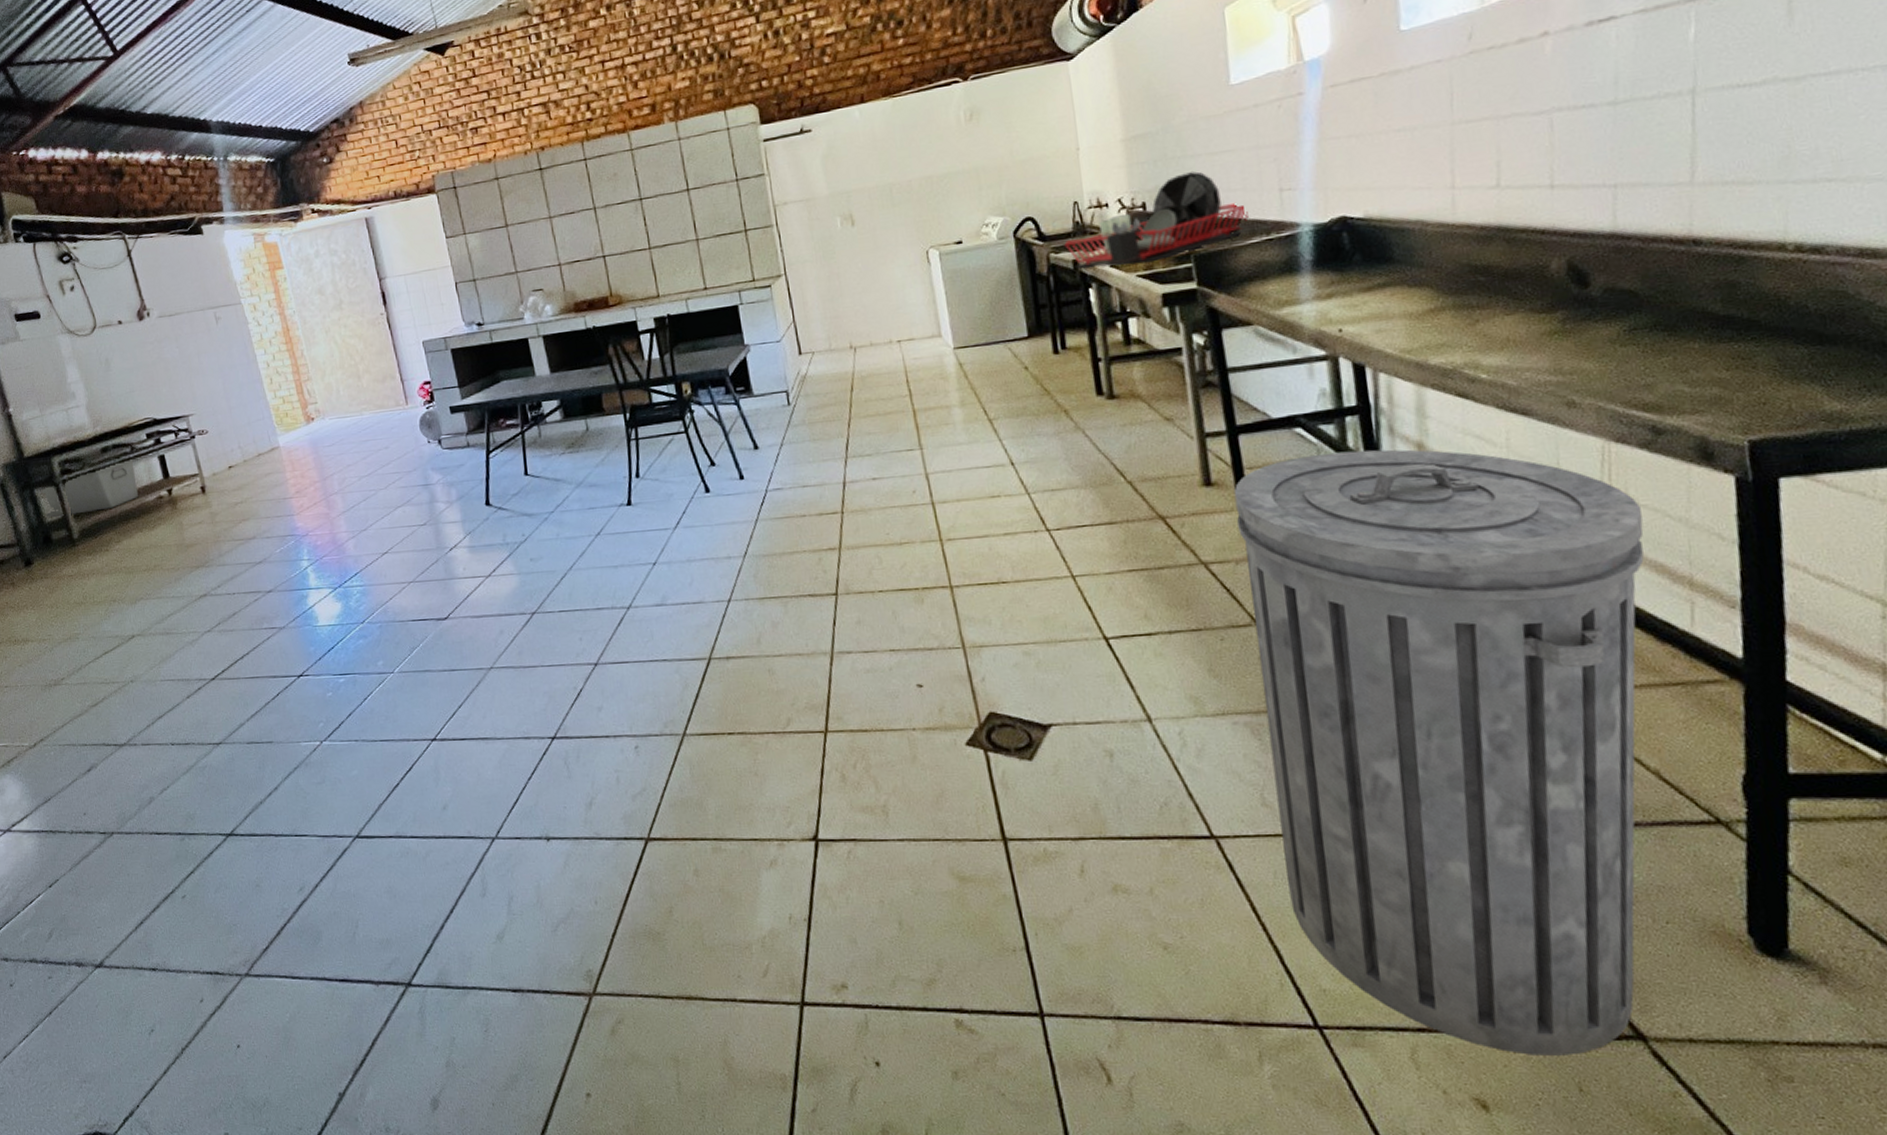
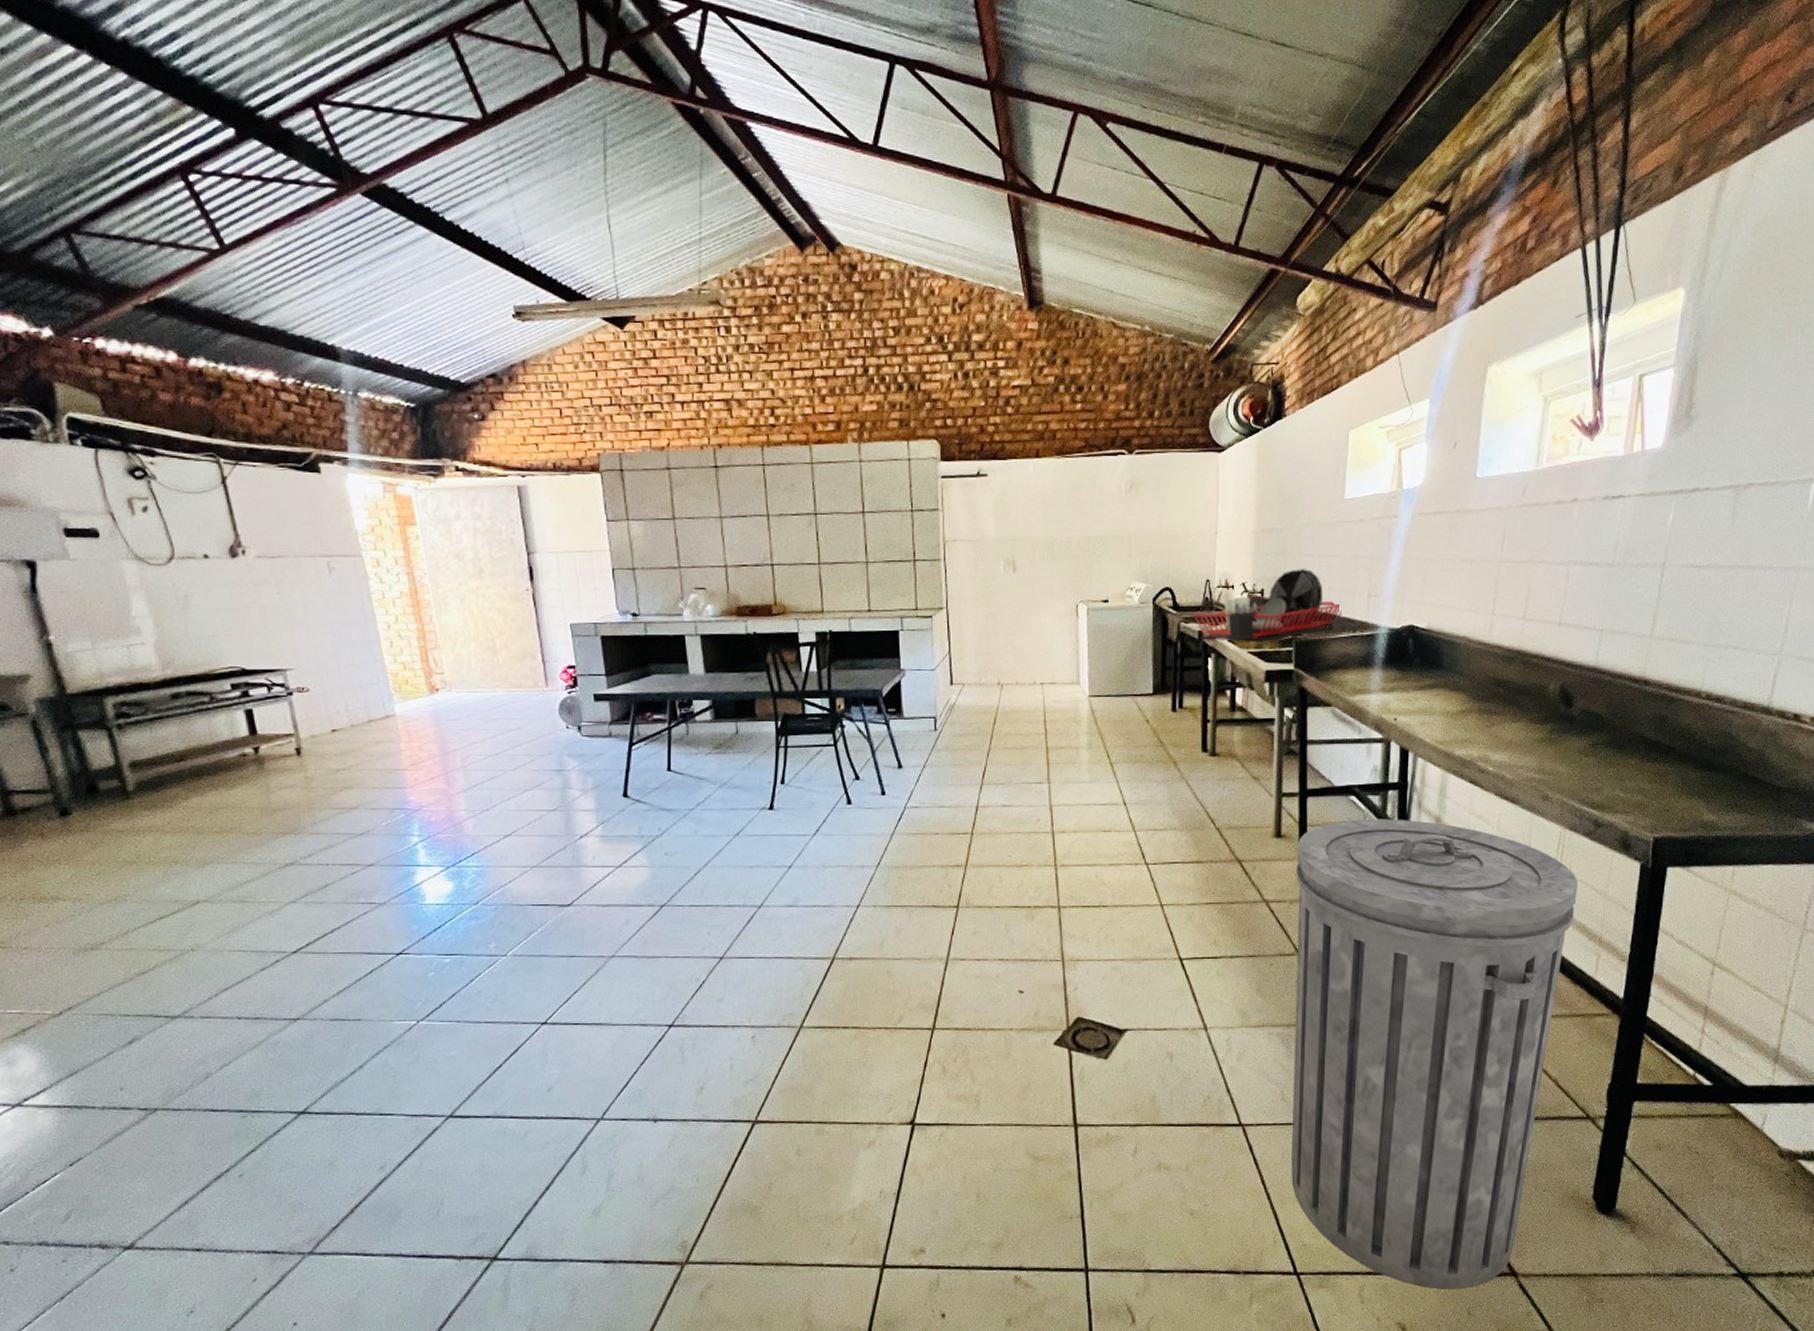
storage bin: present [42,460,139,518] -> none [89,710,217,765]

